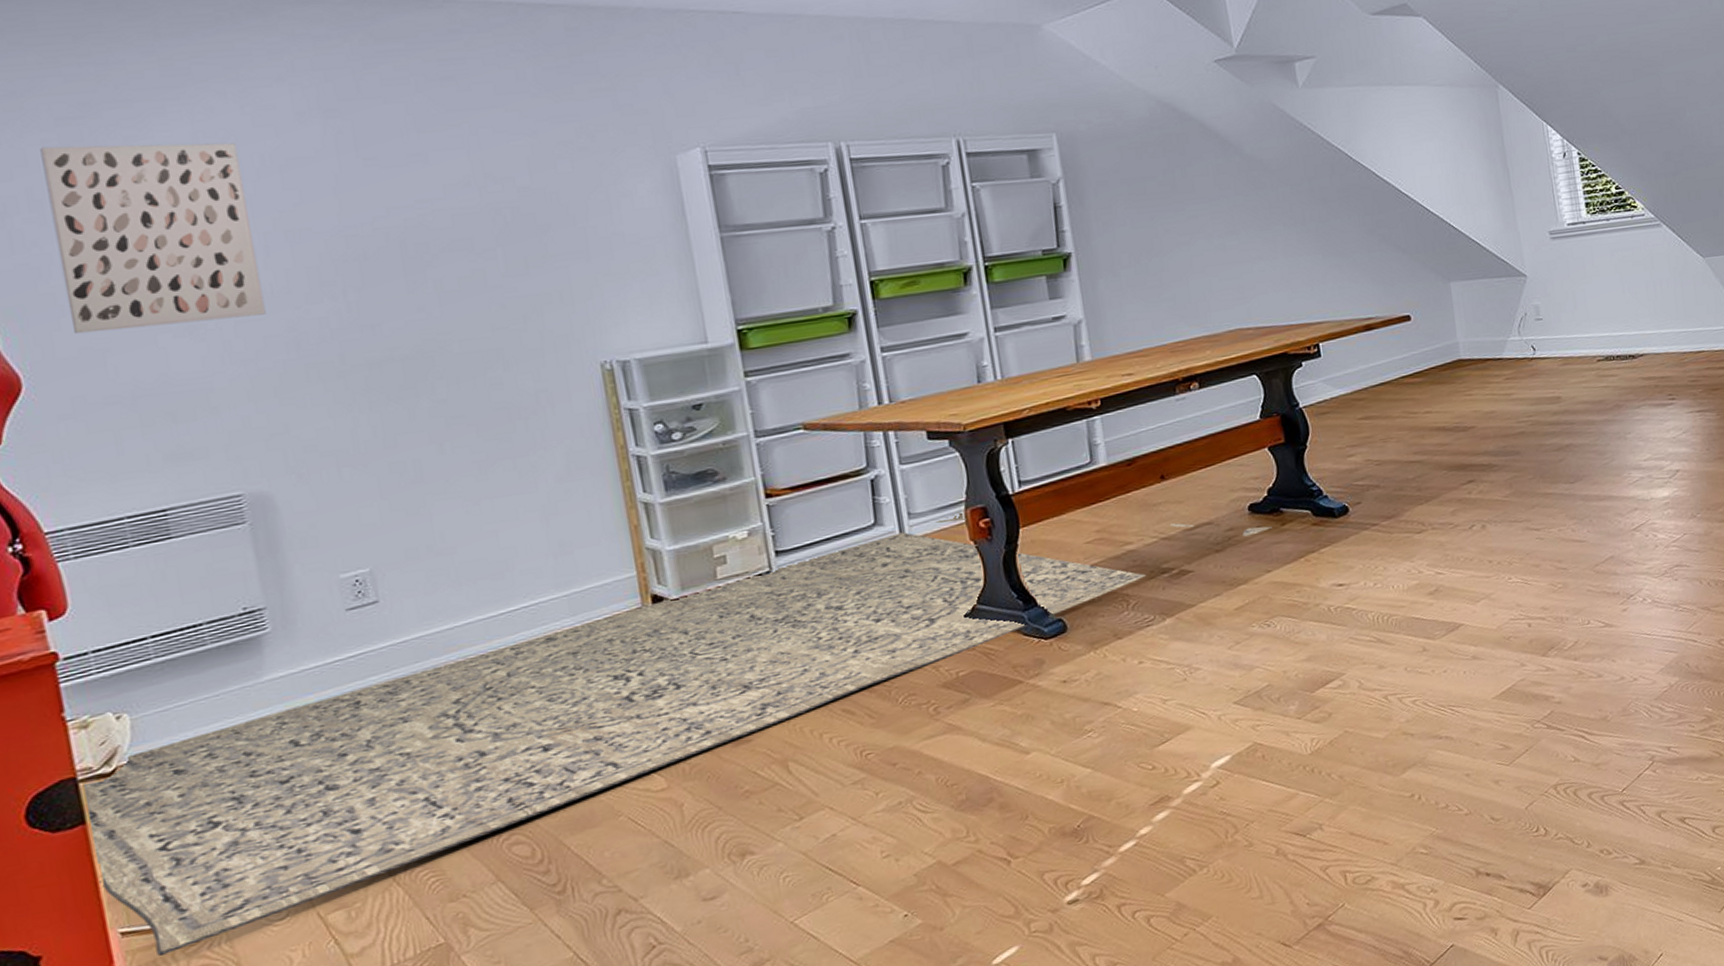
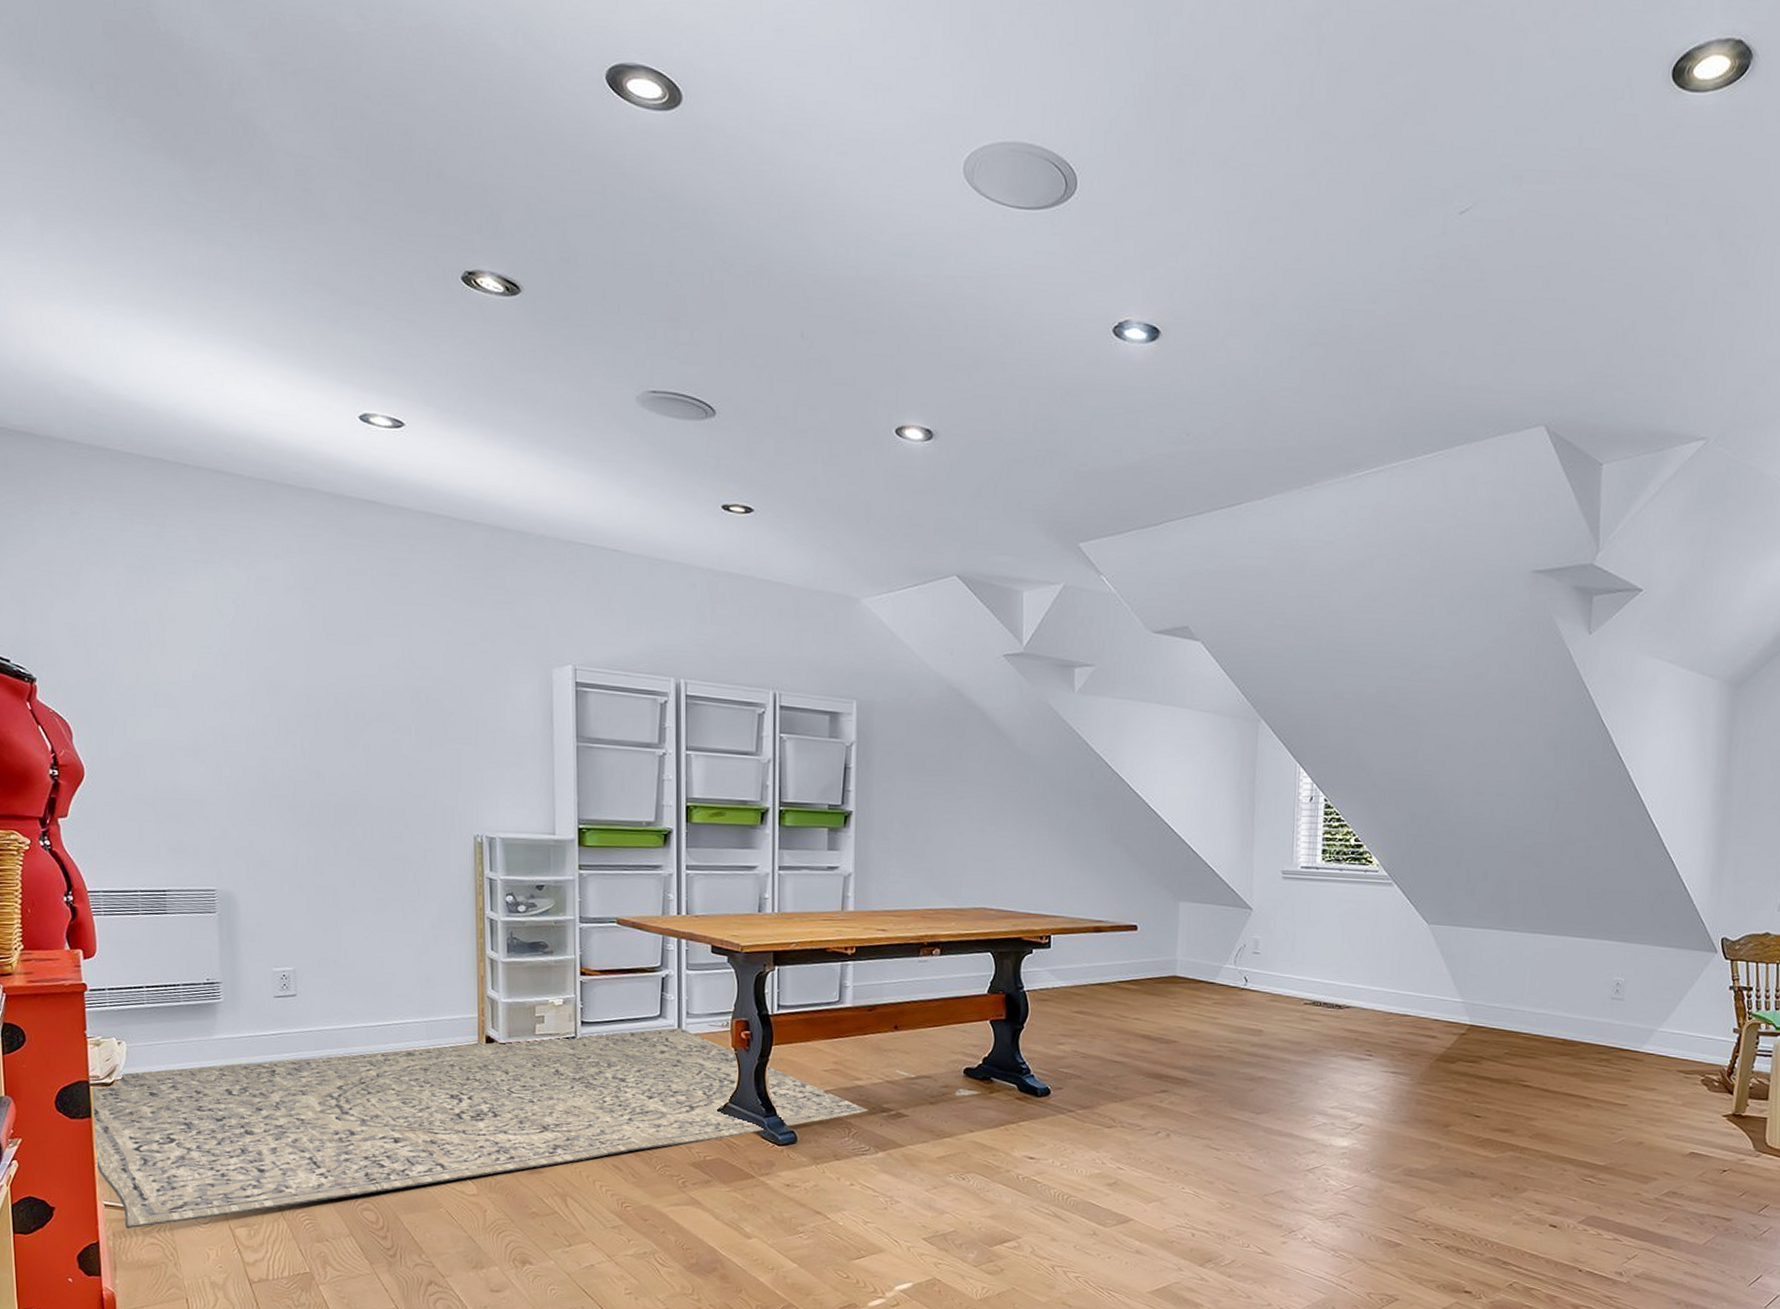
wall art: present [40,143,266,334] -> none [114,587,247,749]

